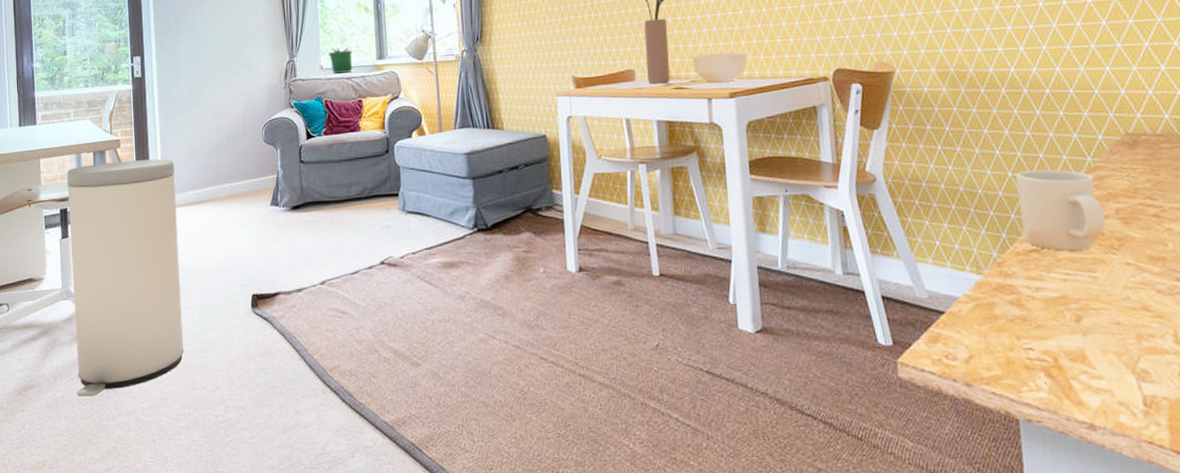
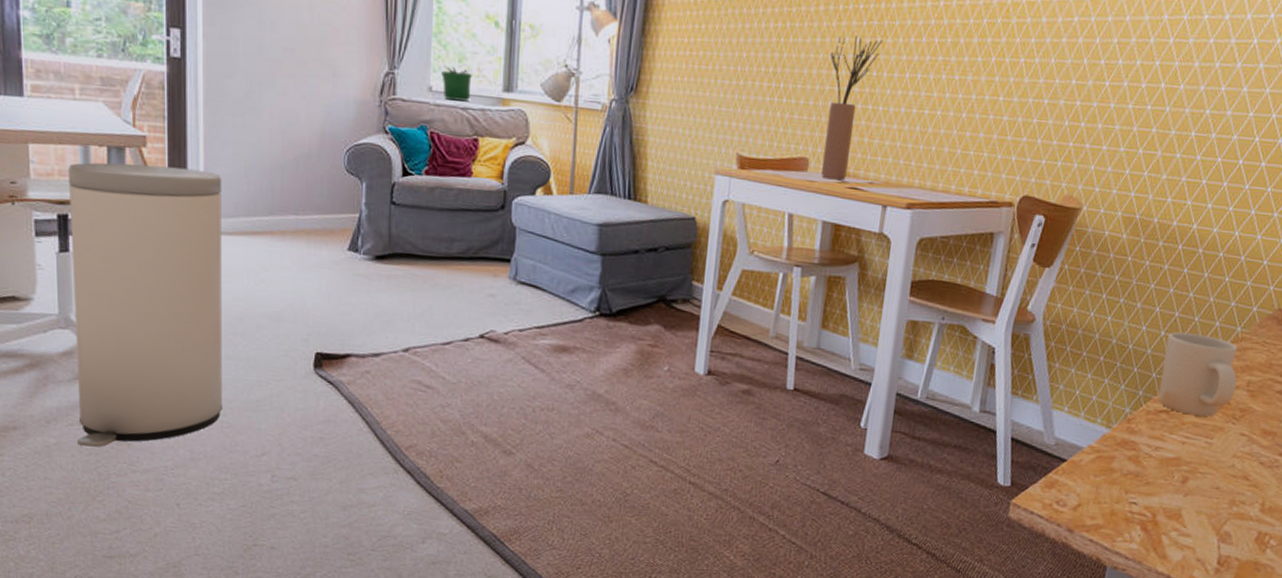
bowl: present [692,52,748,83] -> none [874,153,936,191]

